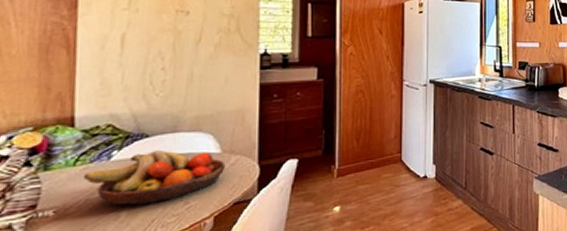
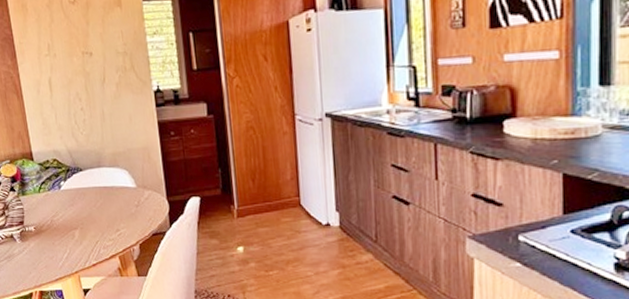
fruit bowl: present [82,150,226,206] -> none [46,183,142,229]

